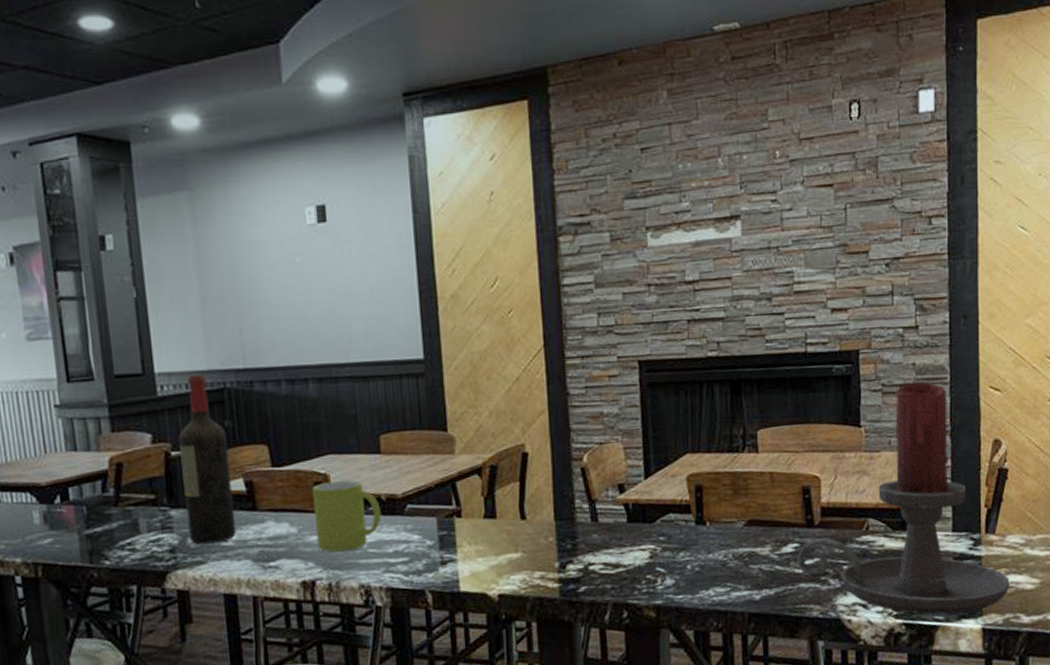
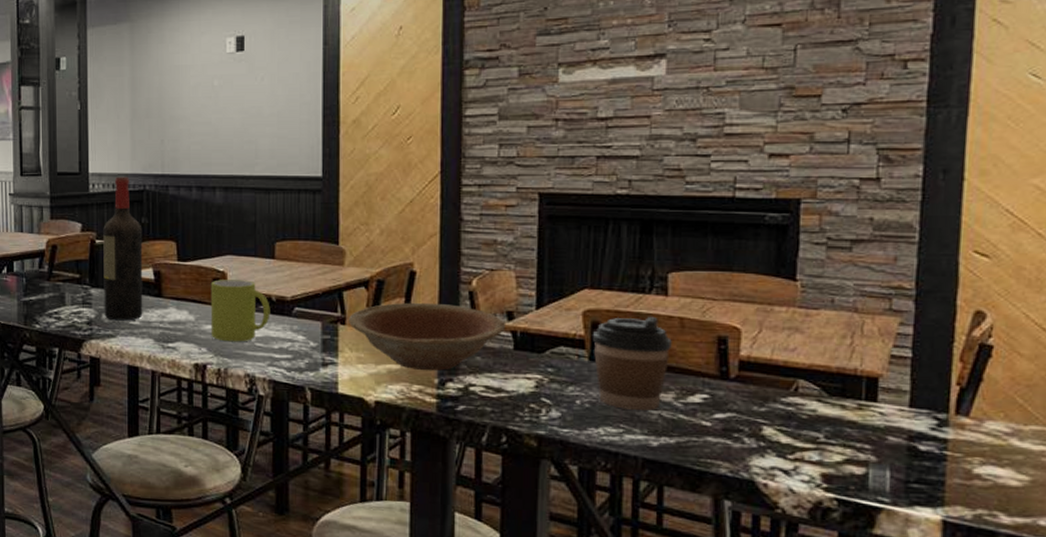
bowl: none [464,483,618,556] -> present [349,302,505,371]
coffee cup: none [696,474,765,568] -> present [592,316,672,411]
candle holder: present [797,381,1010,614] -> none [705,238,986,499]

